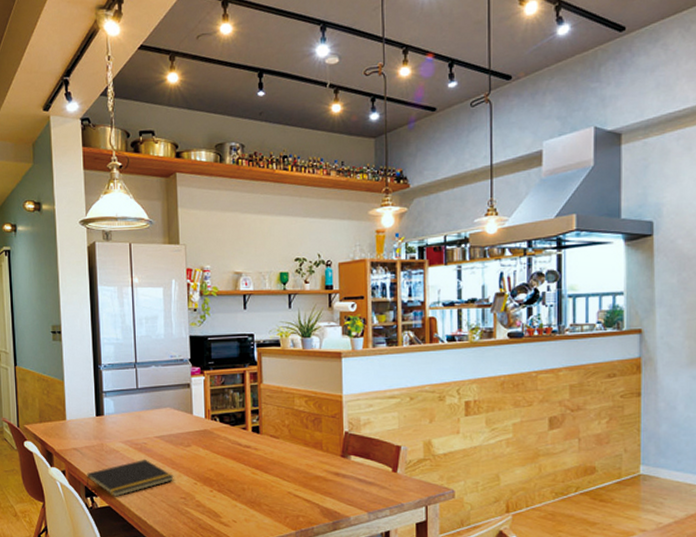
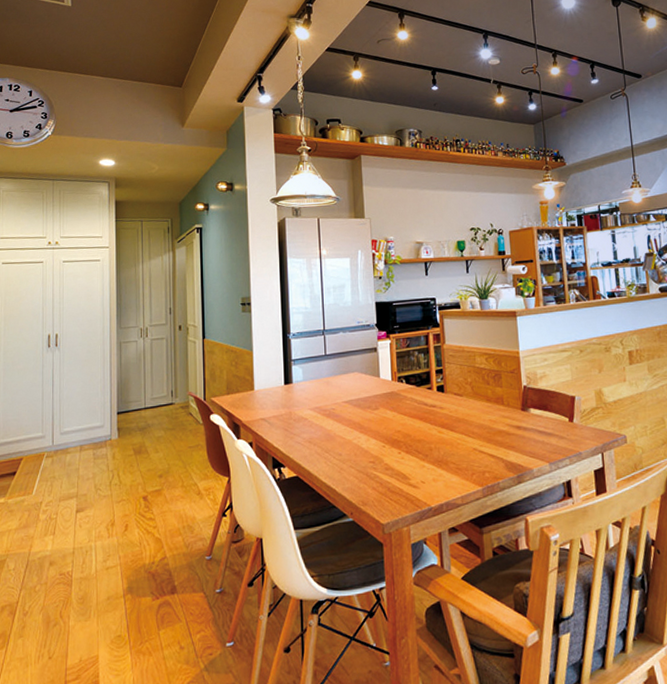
notepad: present [86,460,174,497] -> none [274,425,363,466]

